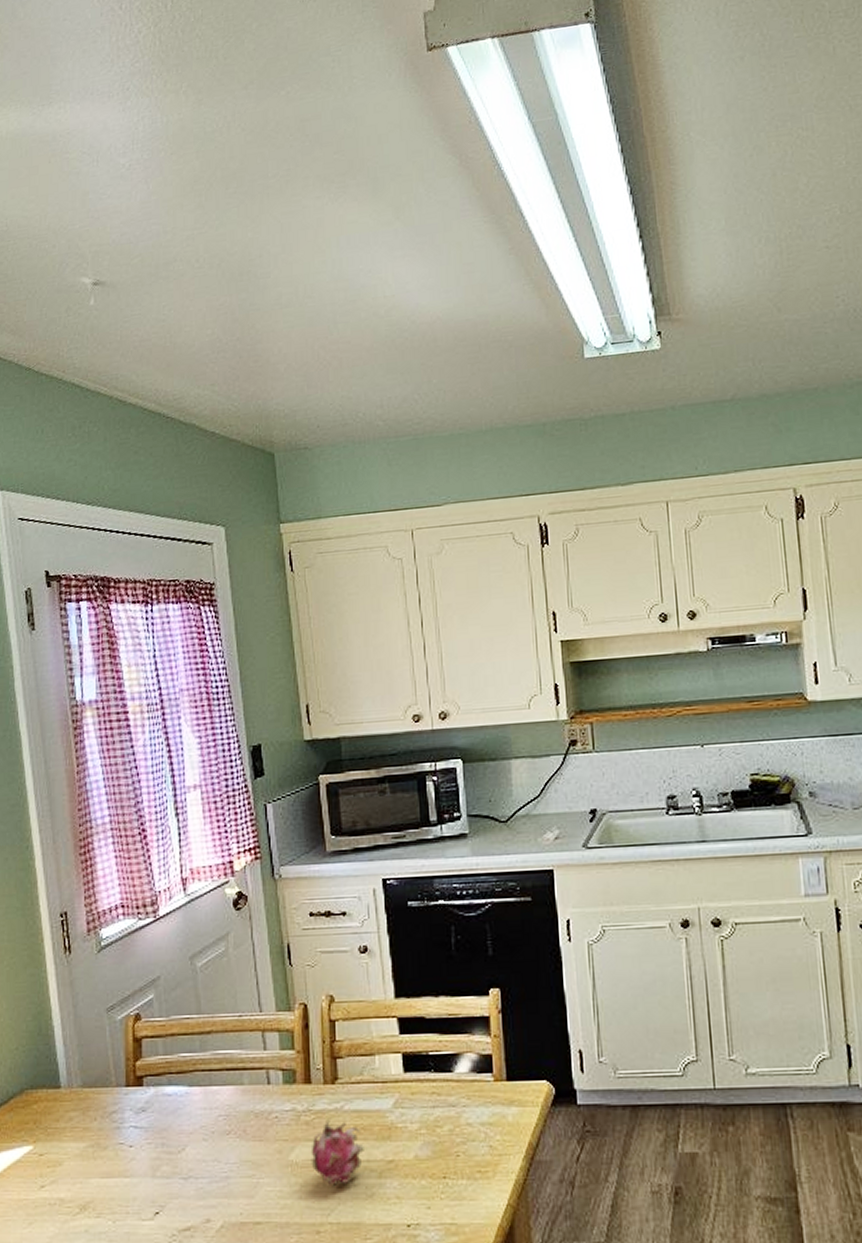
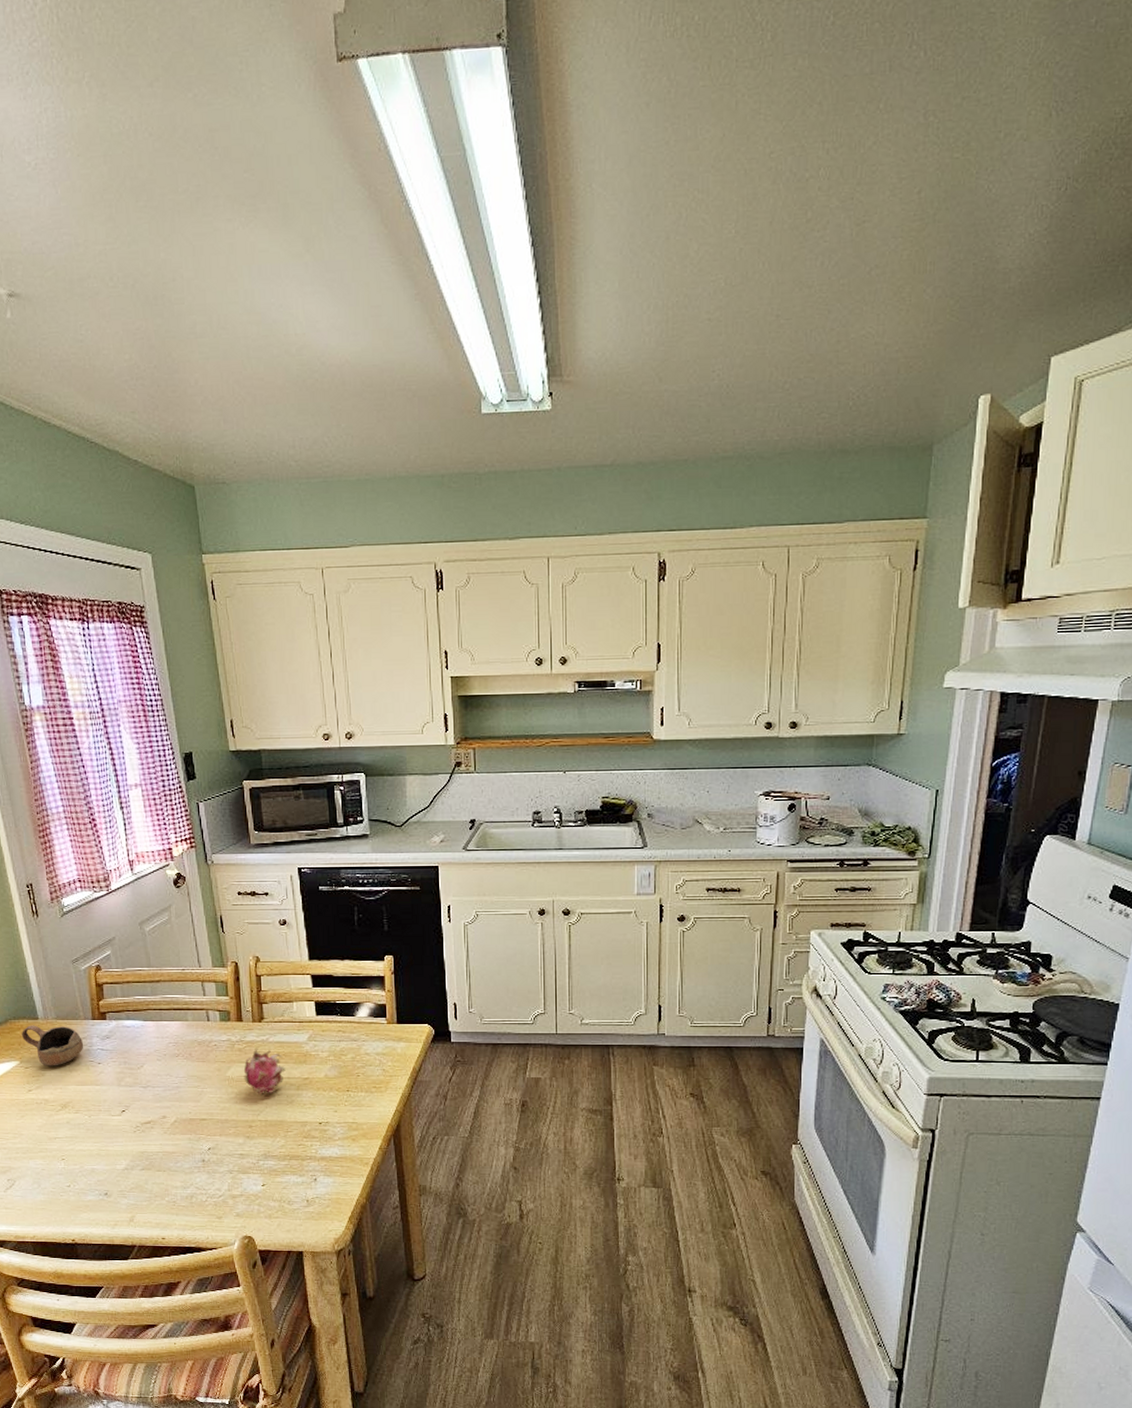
cup: none [39,1096,114,1152] -> present [22,1025,84,1066]

